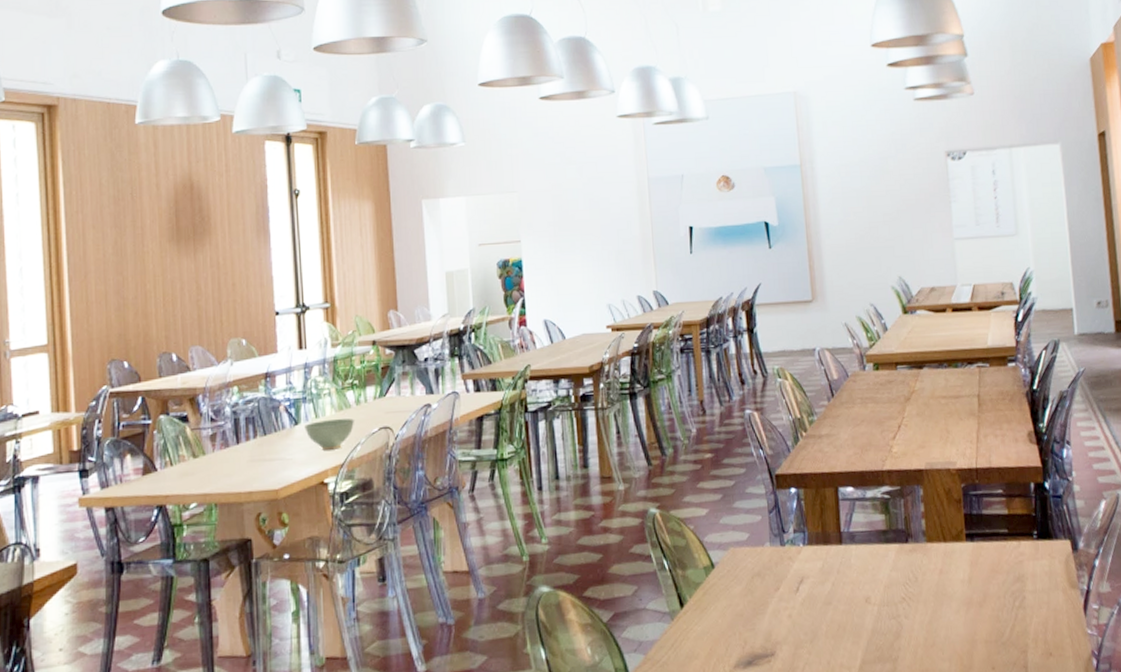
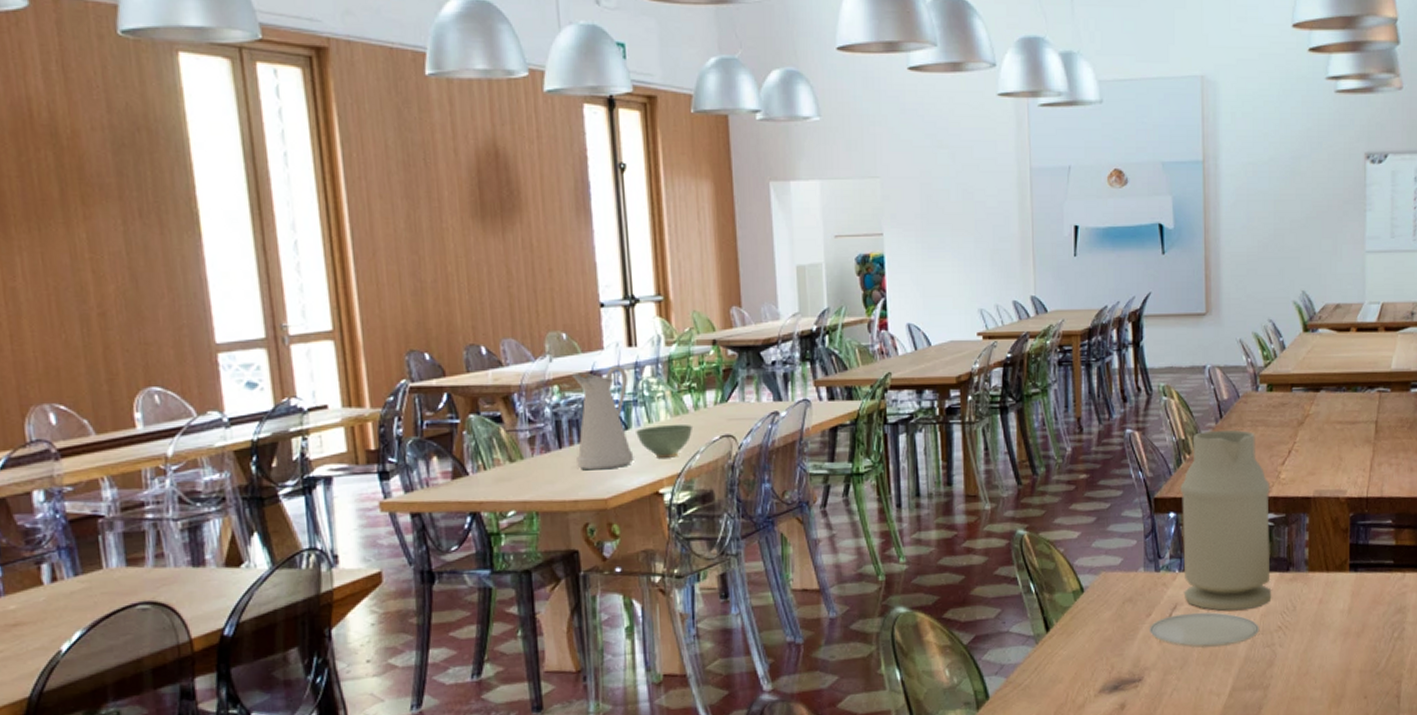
pitcher: none [249,367,302,463] -> present [571,365,634,470]
plate: none [779,585,885,621] -> present [1150,612,1260,648]
water jug: none [799,407,894,584] -> present [1180,430,1272,611]

